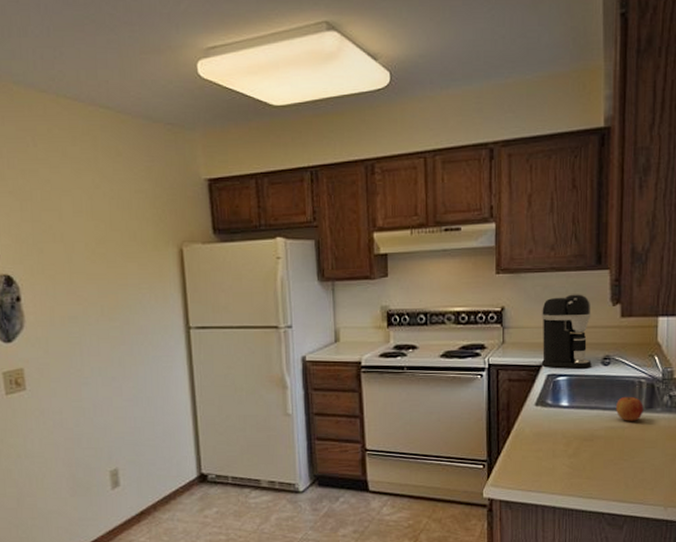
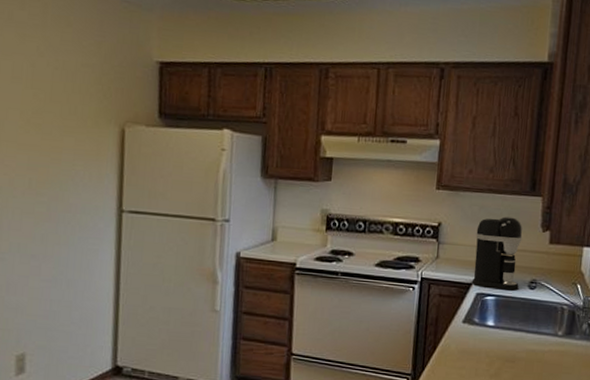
apple: present [615,396,643,421] -> none [537,321,564,346]

